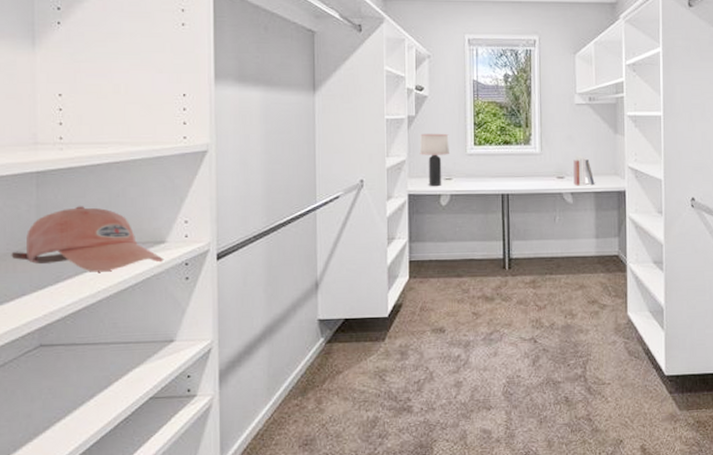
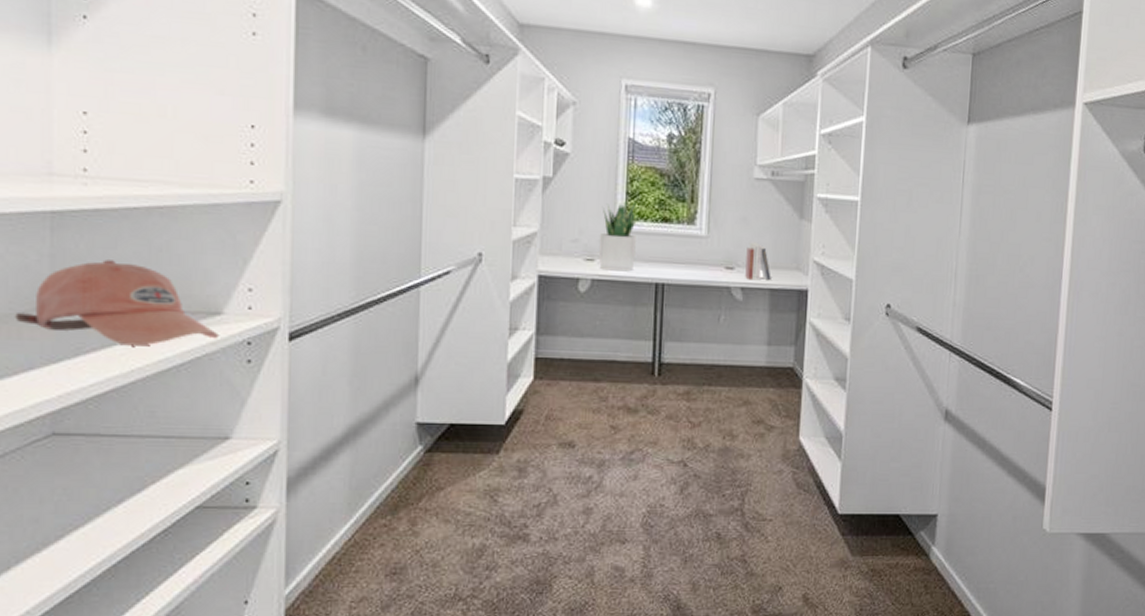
table lamp: present [419,133,449,186] -> none [555,200,594,268]
planter: none [455,130,485,187] -> present [599,201,638,272]

